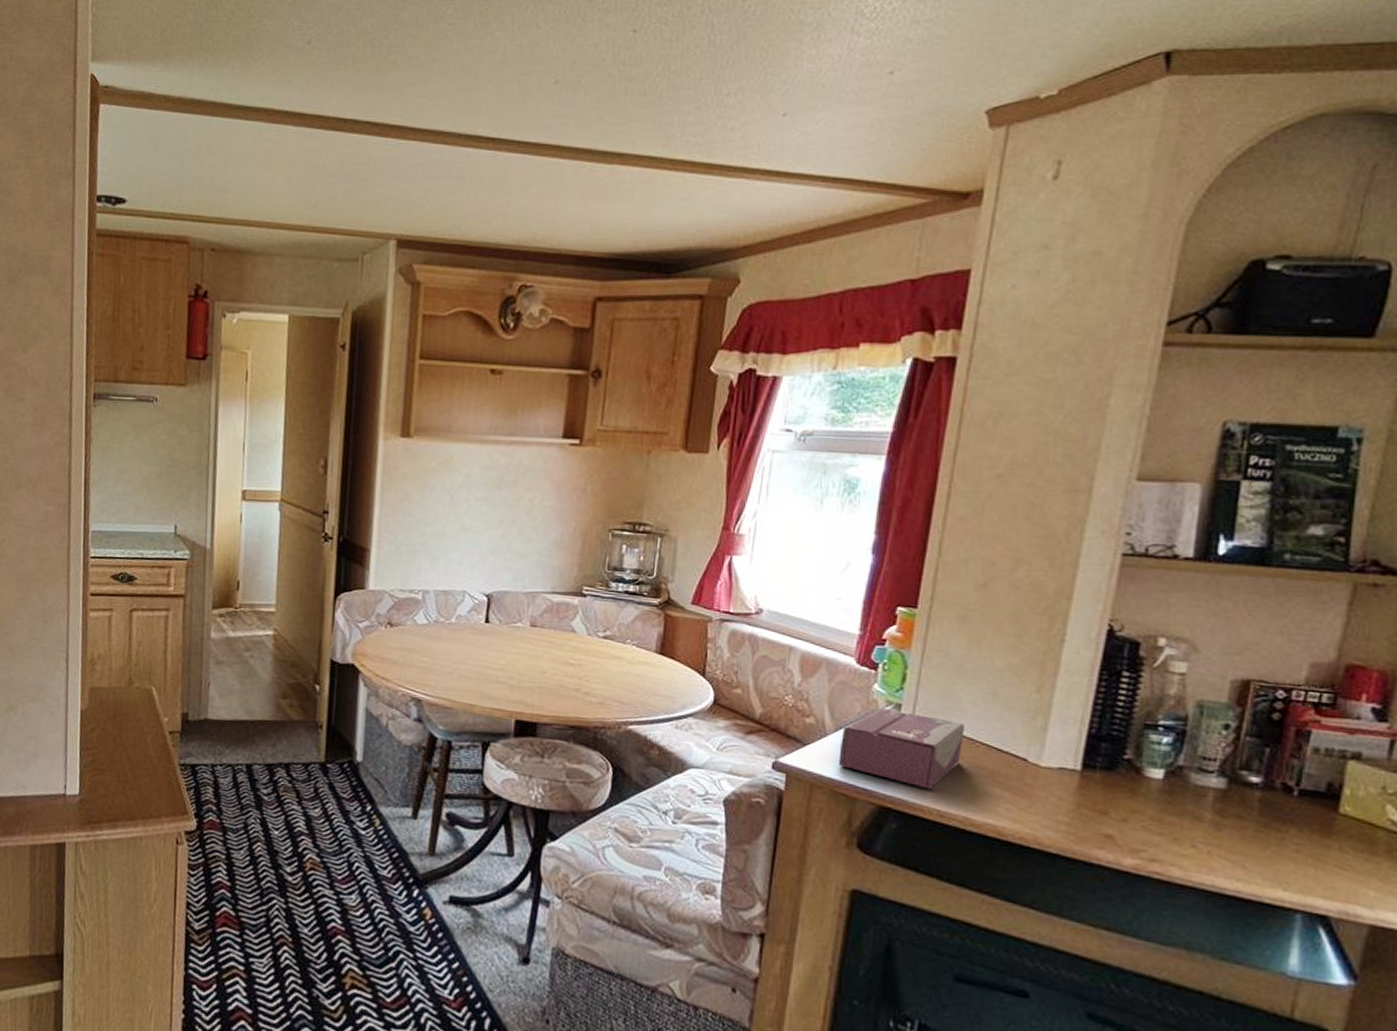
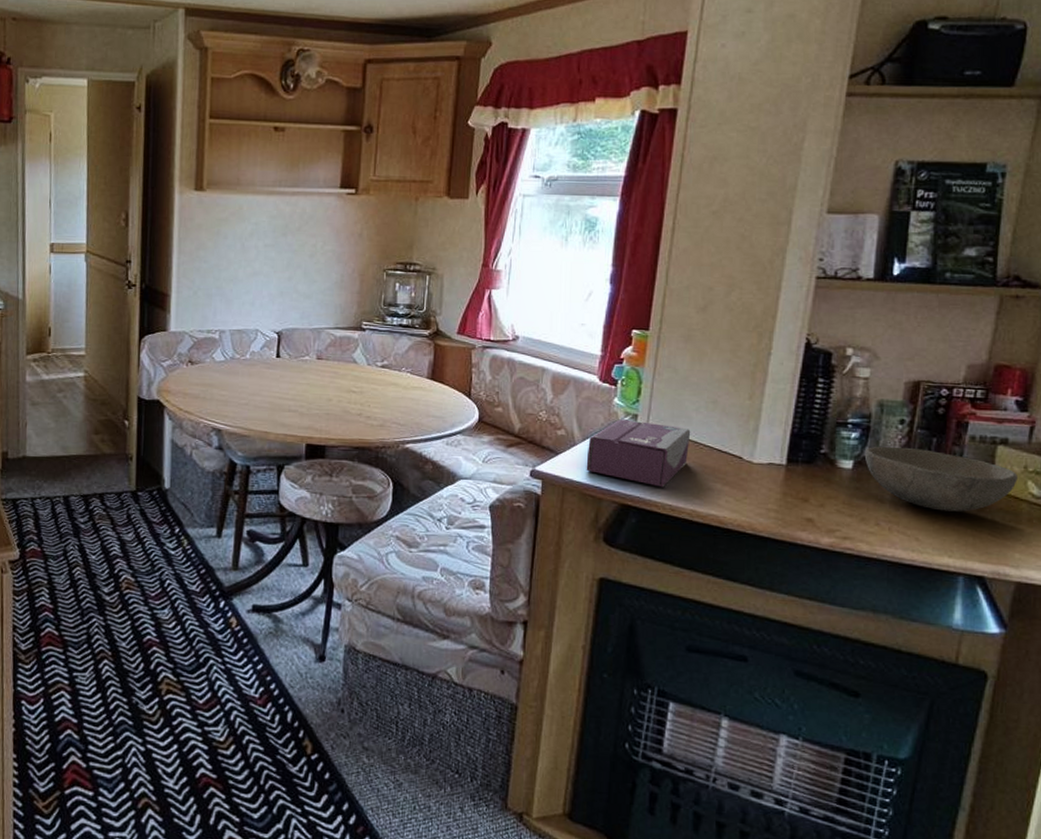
bowl: none [1180,754,1373,838] -> present [865,446,1018,512]

